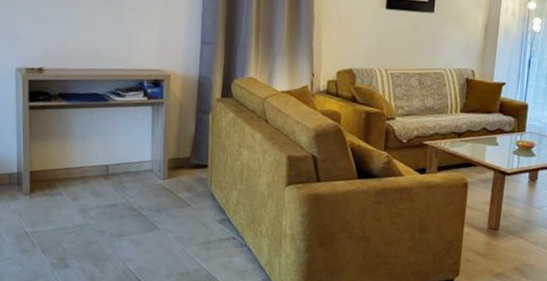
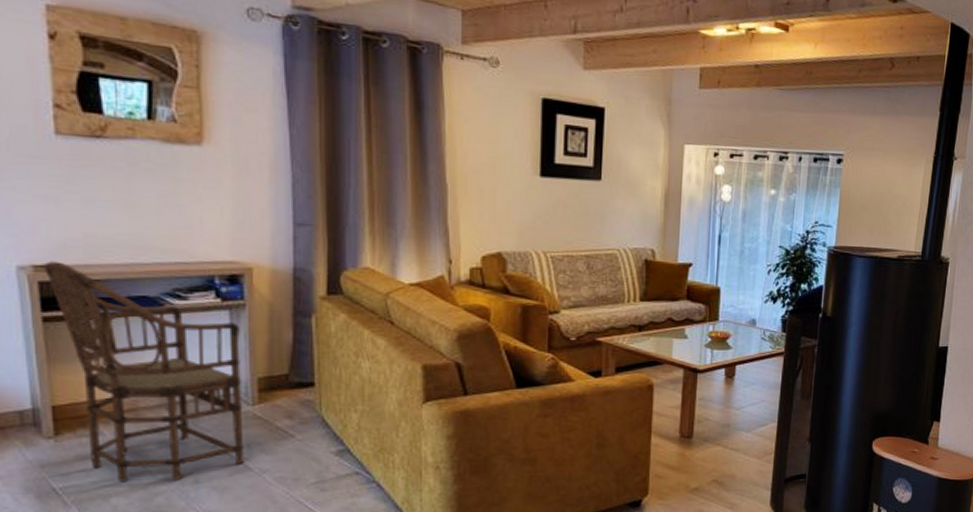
armchair: none [32,65,158,233] -> present [43,261,244,482]

